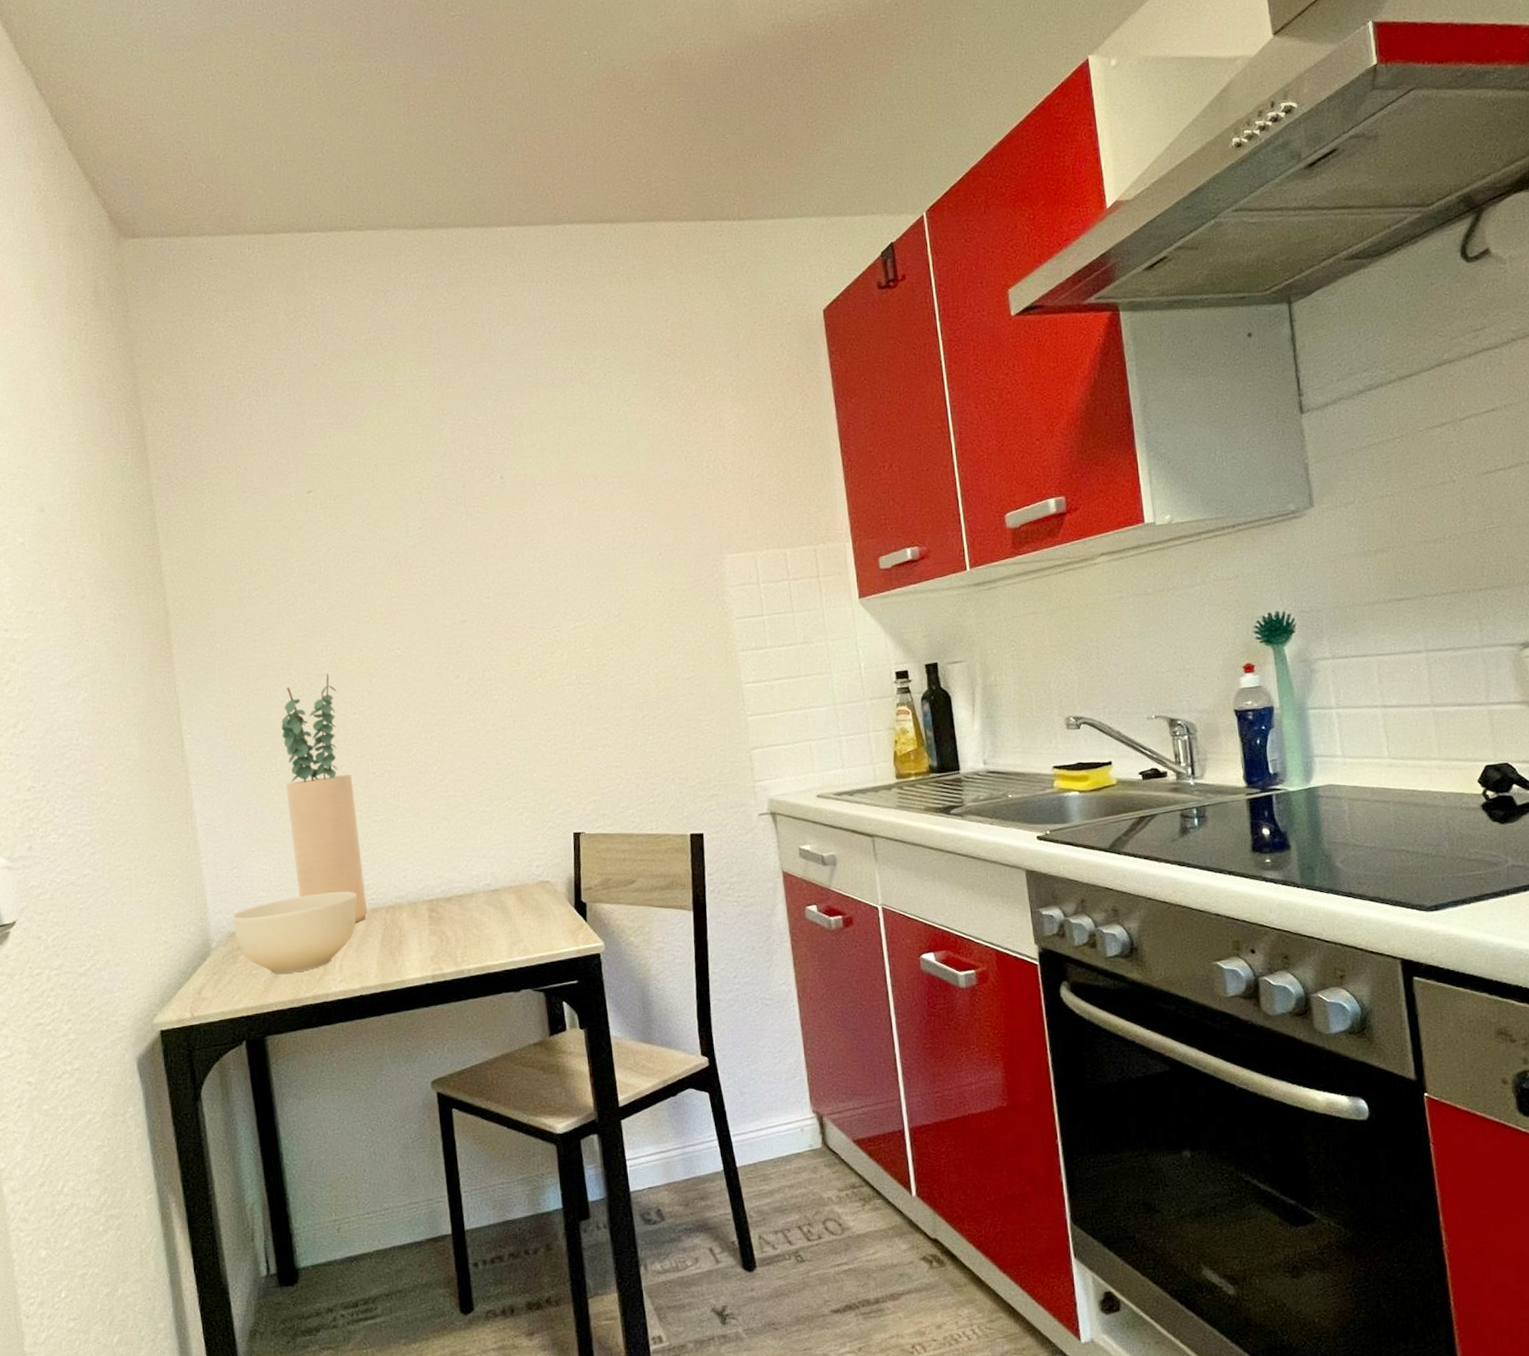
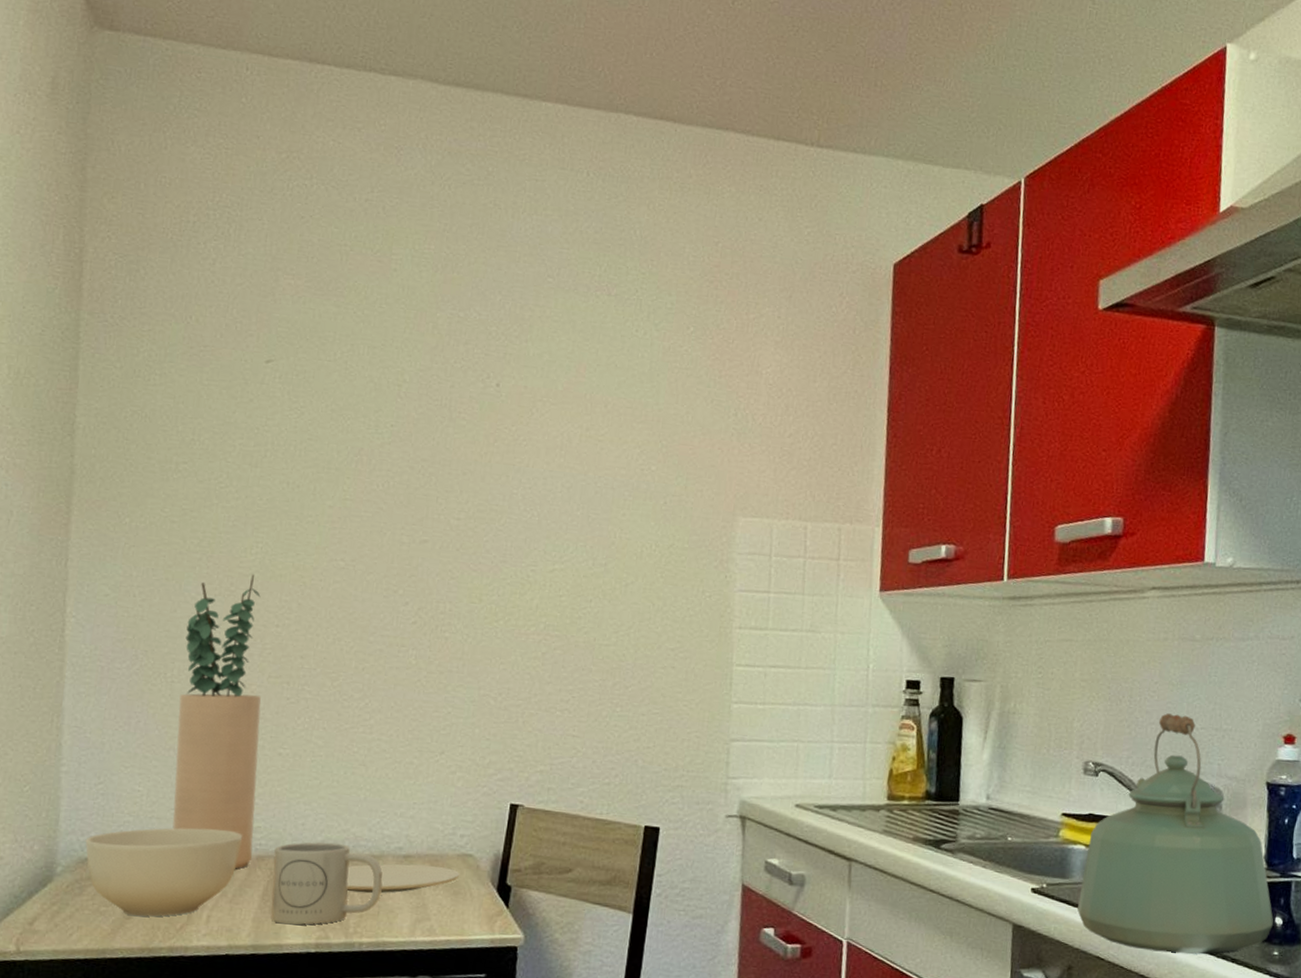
mug: none [385,888,479,963] -> present [270,842,383,925]
plate: none [447,895,542,928] -> present [346,863,460,893]
kettle: none [1081,662,1261,876] -> present [1077,713,1274,954]

